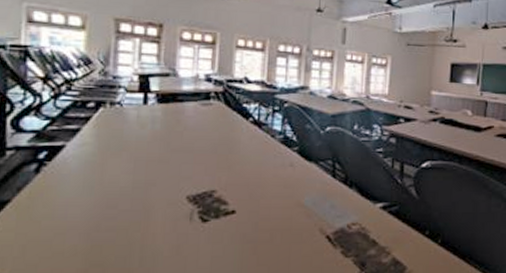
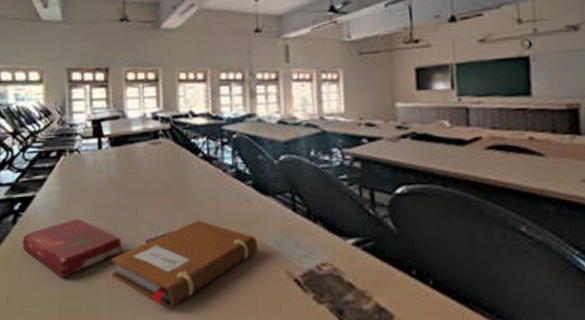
book: none [45,172,160,230] -> present [22,219,122,278]
notebook: none [145,180,296,260] -> present [111,220,258,308]

